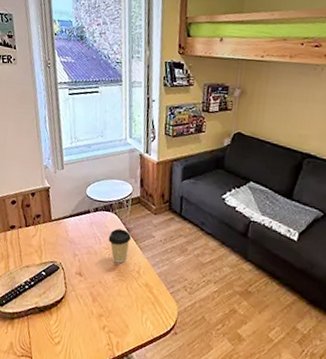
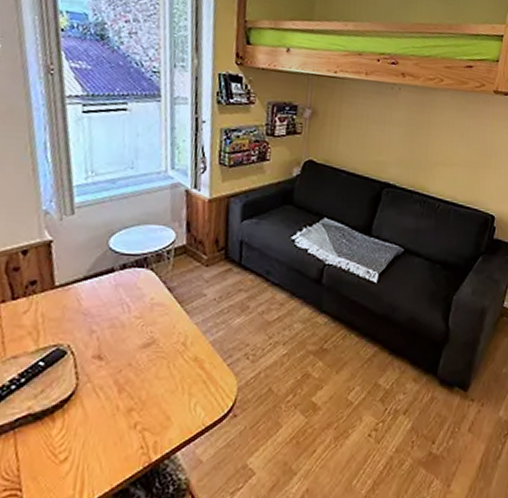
coffee cup: present [108,228,131,264] -> none [141,289,174,335]

